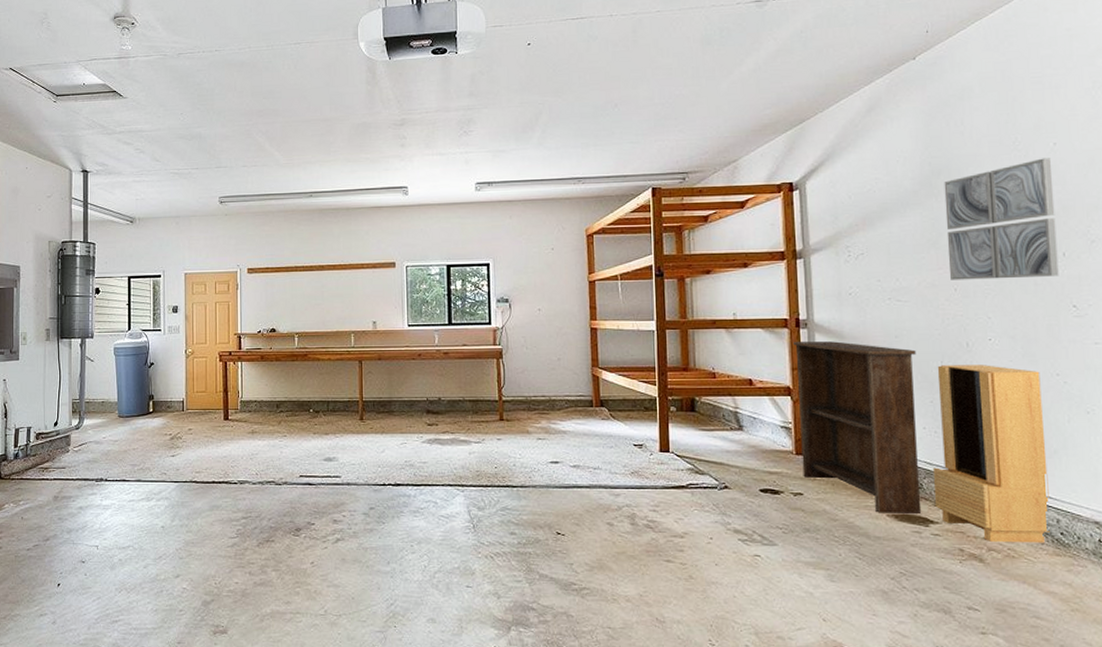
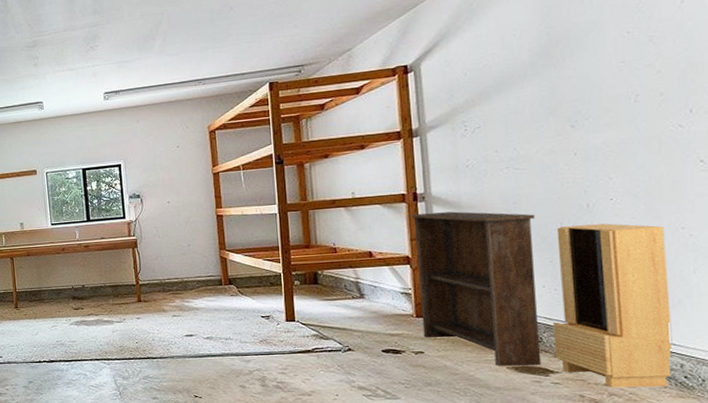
wall art: present [944,158,1059,280] -> none [562,16,685,146]

